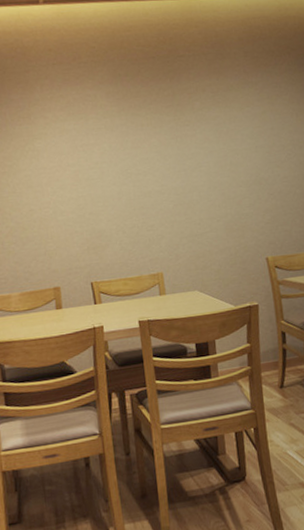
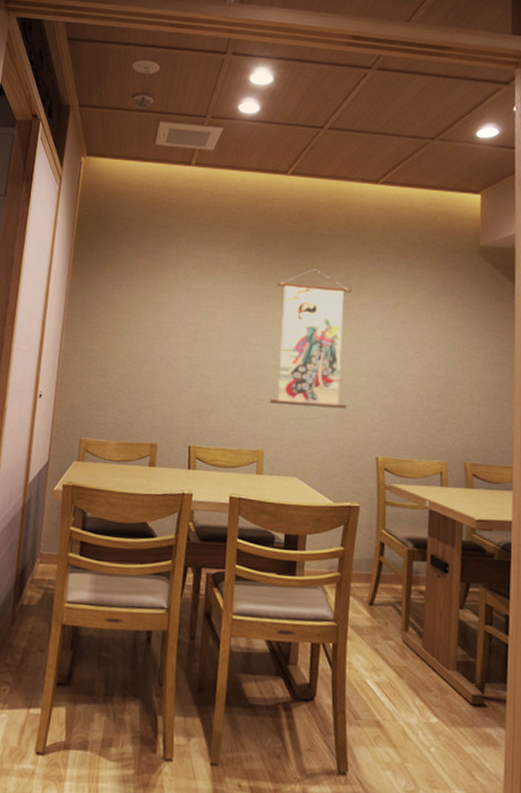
wall scroll: none [147,91,233,227] -> present [270,269,351,409]

